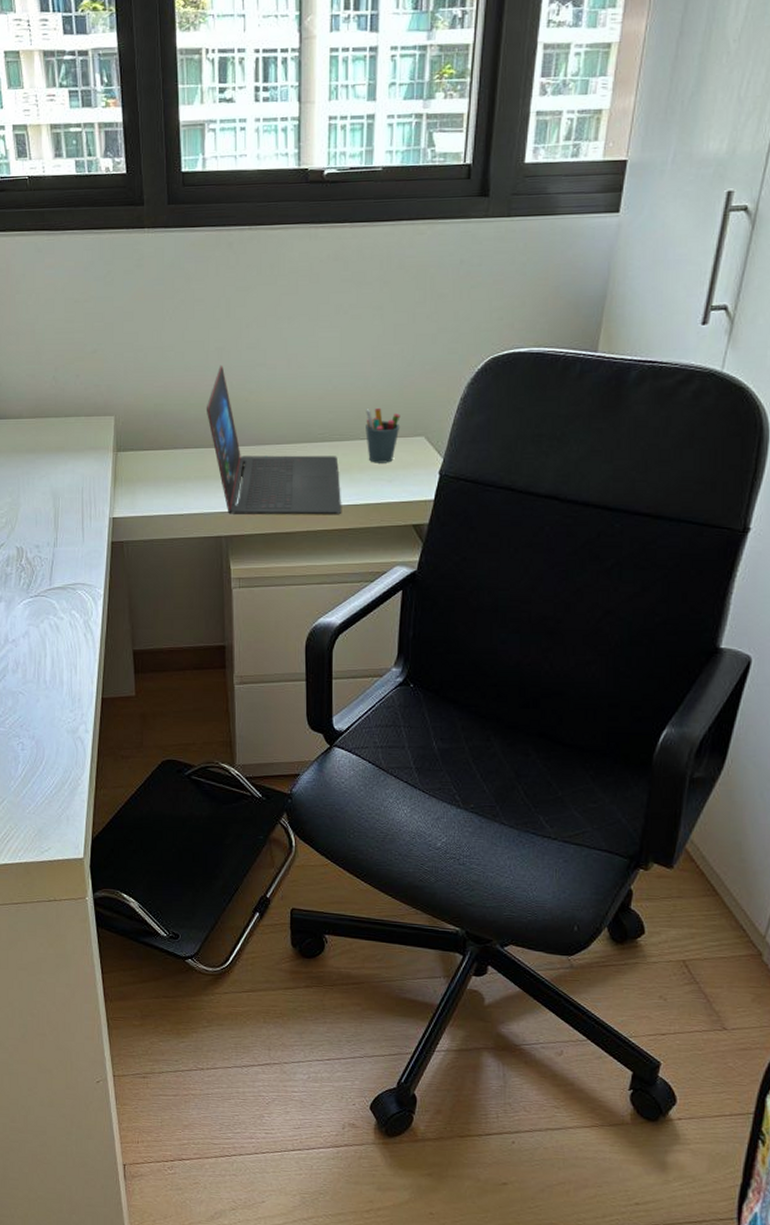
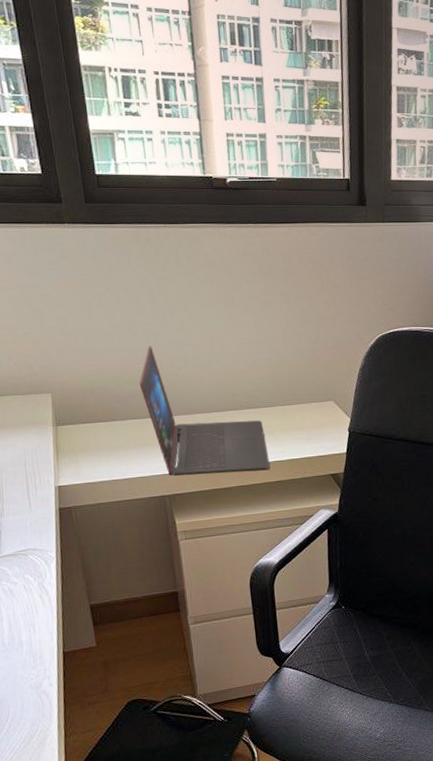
pen holder: present [366,407,401,463] -> none [282,378,313,425]

